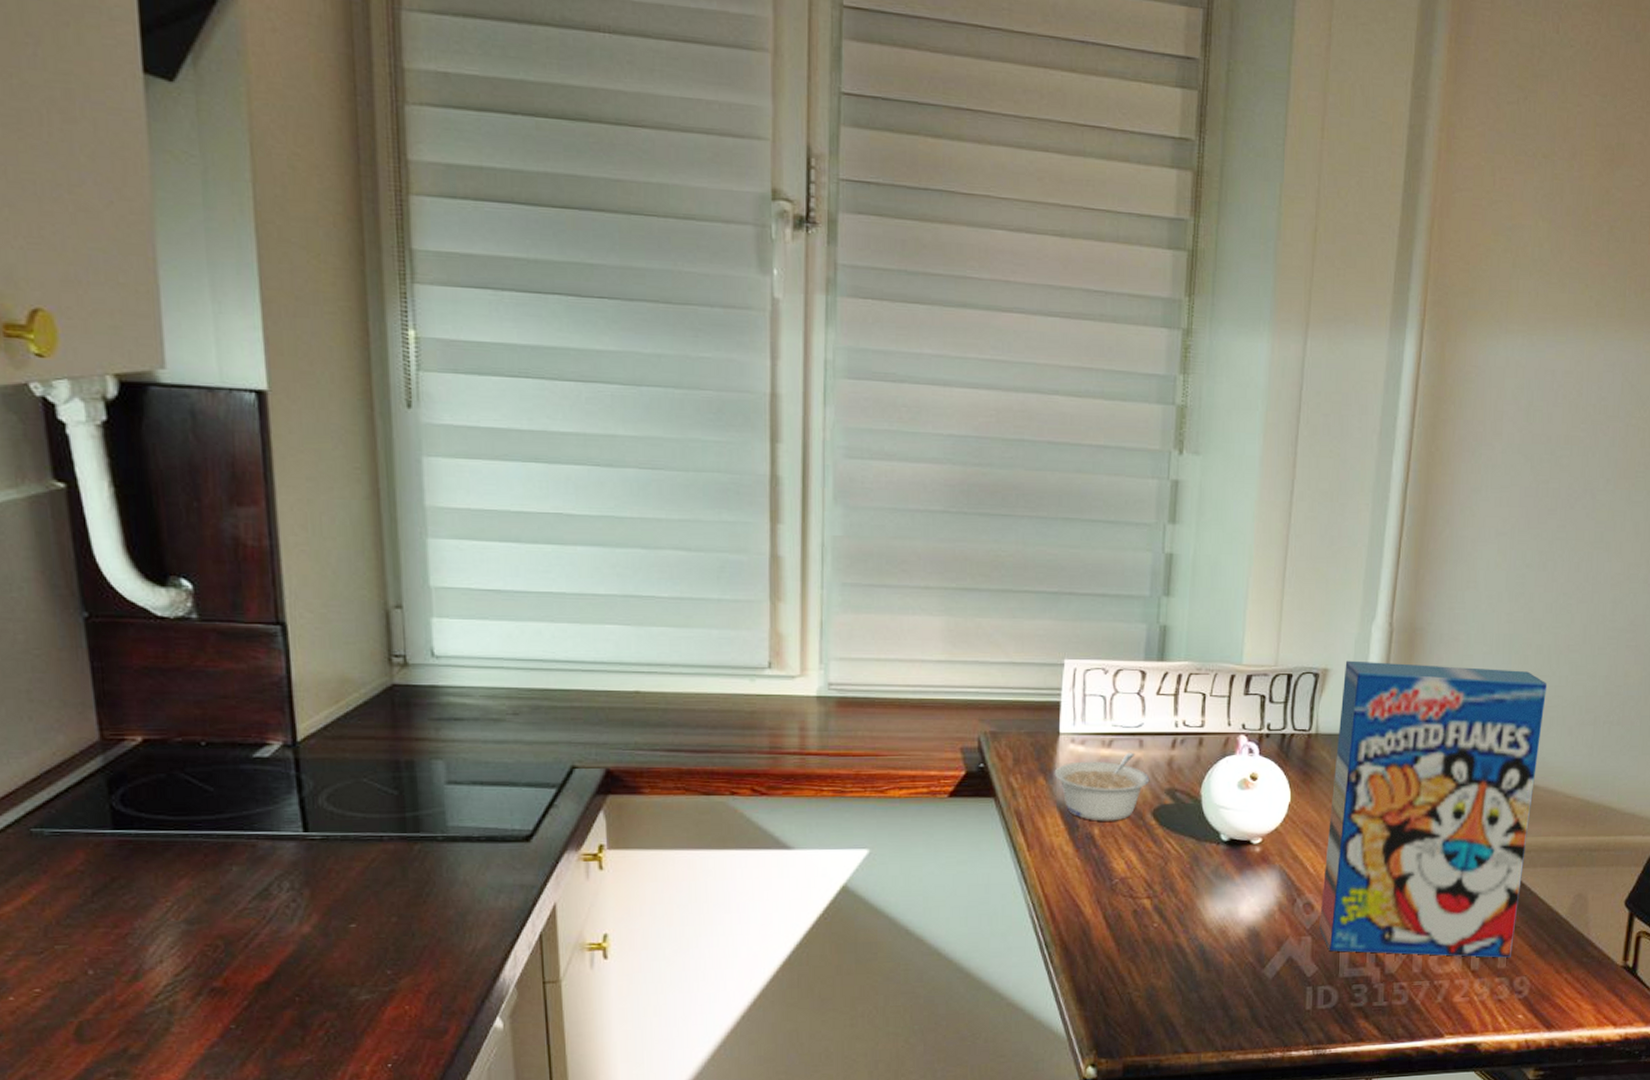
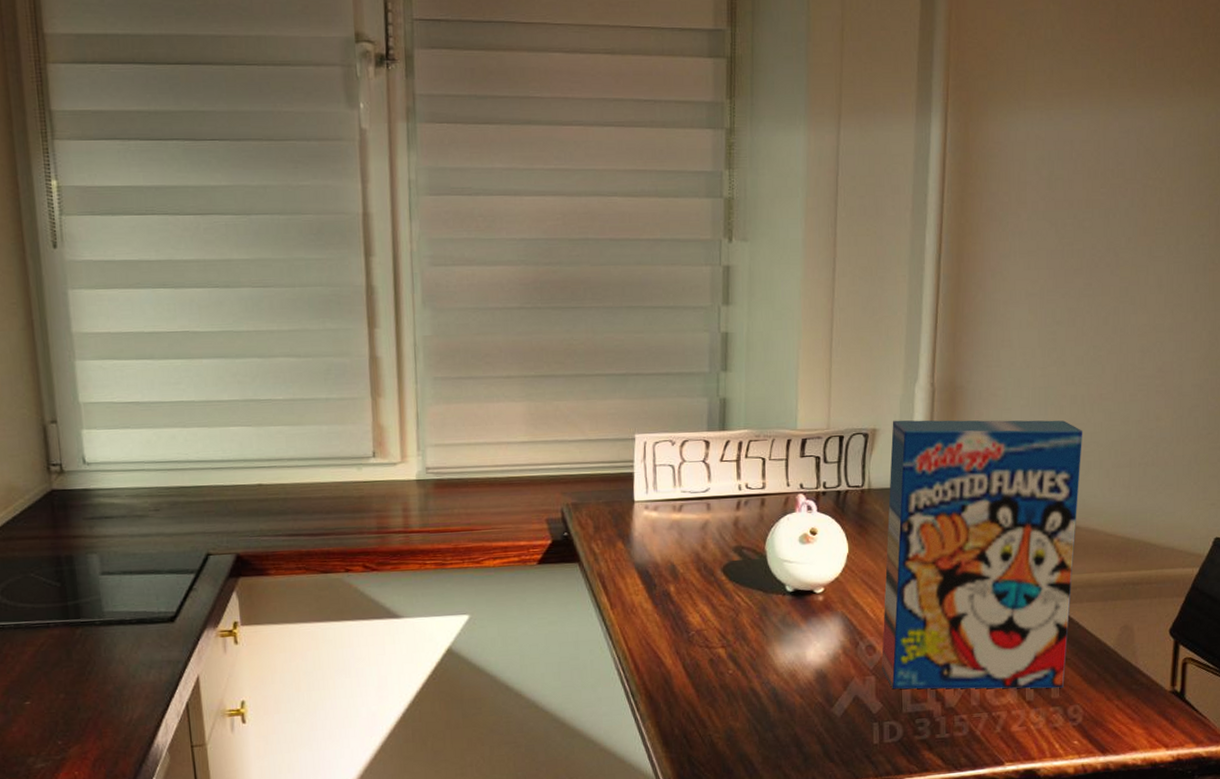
legume: present [1054,752,1150,821] -> none [631,515,718,579]

